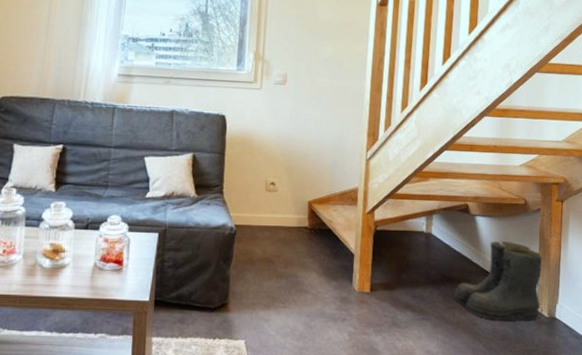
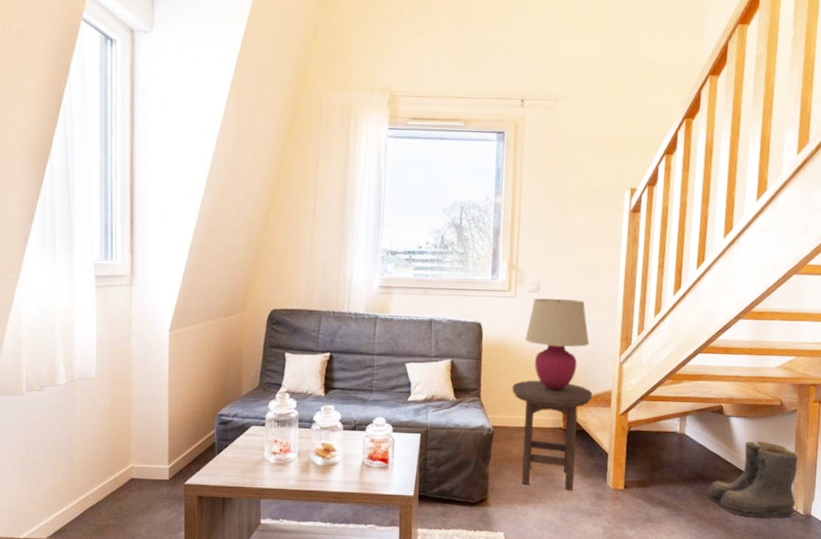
stool: none [256,176,339,294] -> present [512,380,592,490]
table lamp: none [270,90,337,188] -> present [525,298,590,391]

